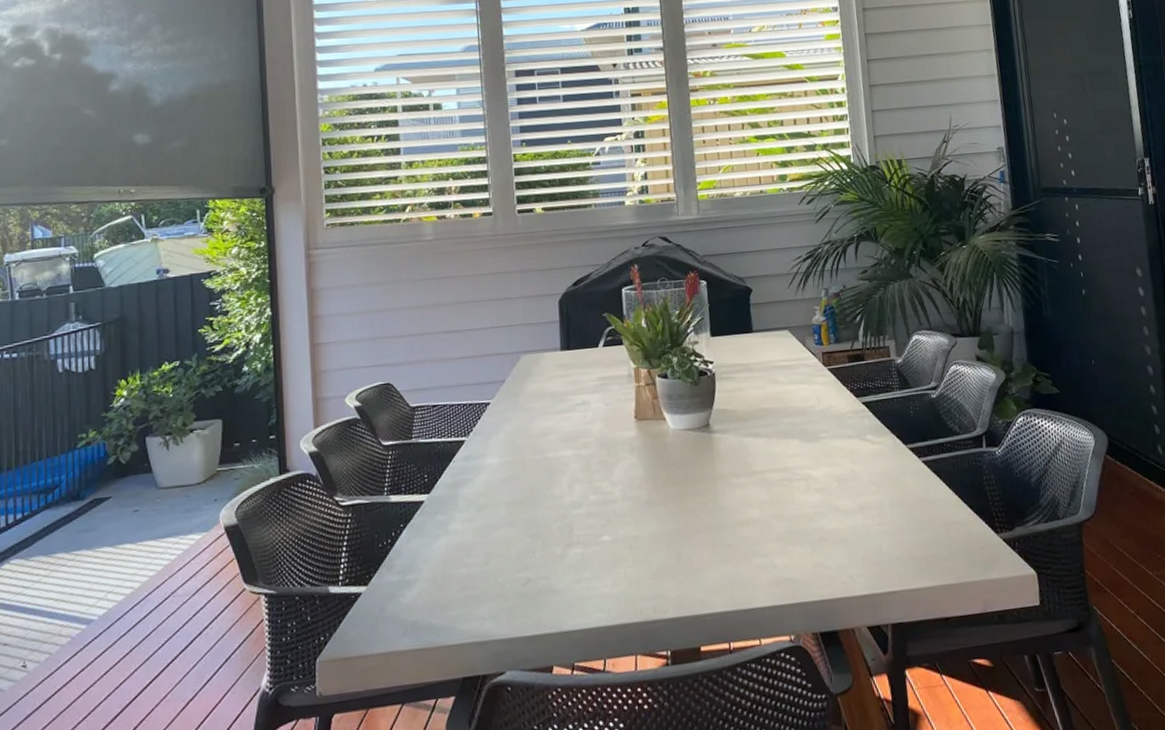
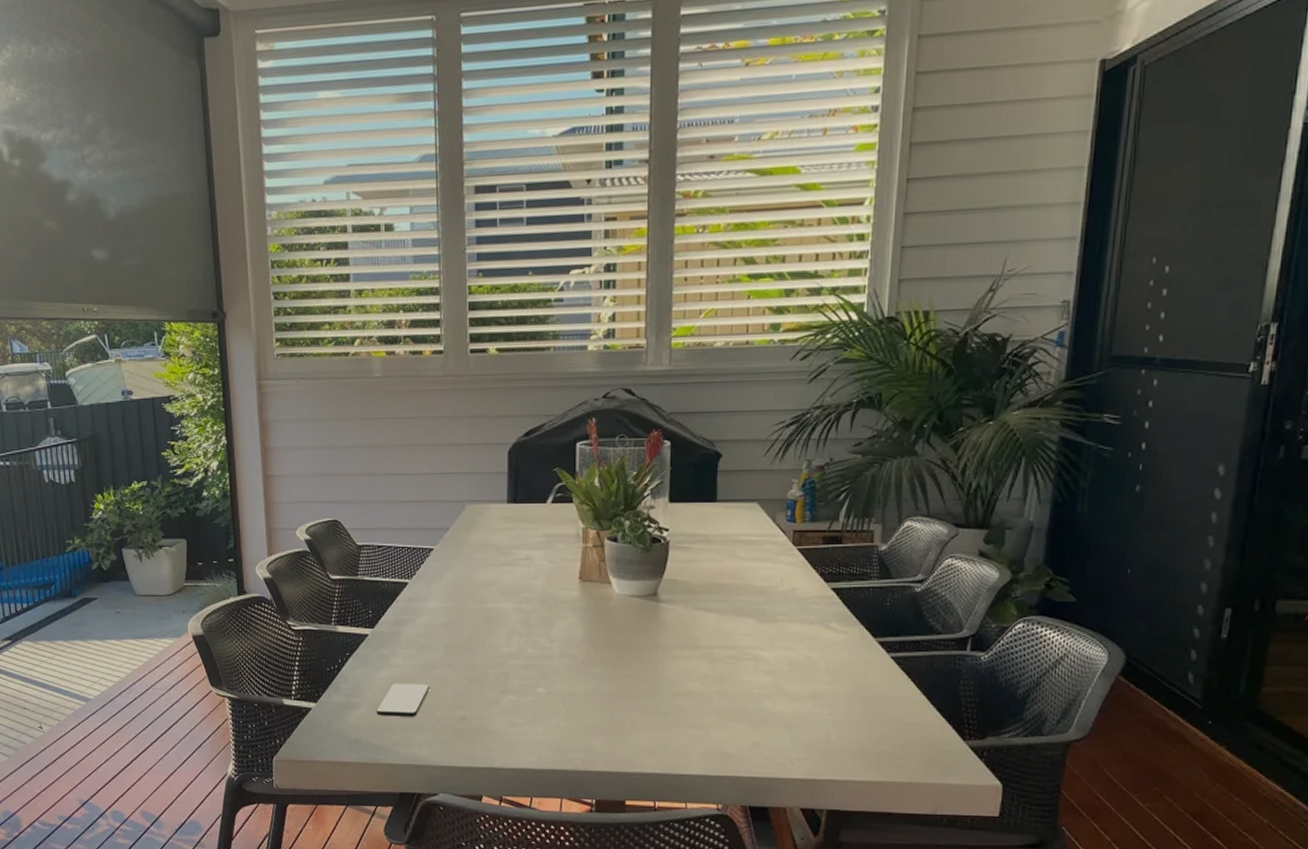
smartphone: none [434,548,492,591] -> present [376,683,430,717]

